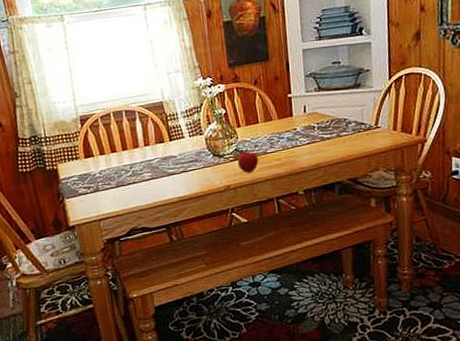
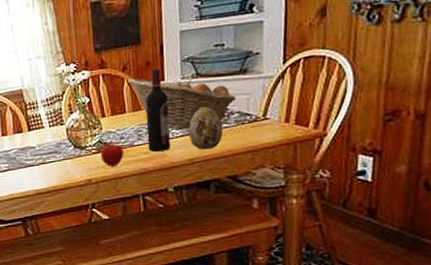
fruit basket: none [259,91,353,138] -> present [127,77,237,130]
wine bottle: none [276,83,299,158] -> present [146,68,170,152]
decorative egg: none [314,117,343,156] -> present [189,106,223,150]

